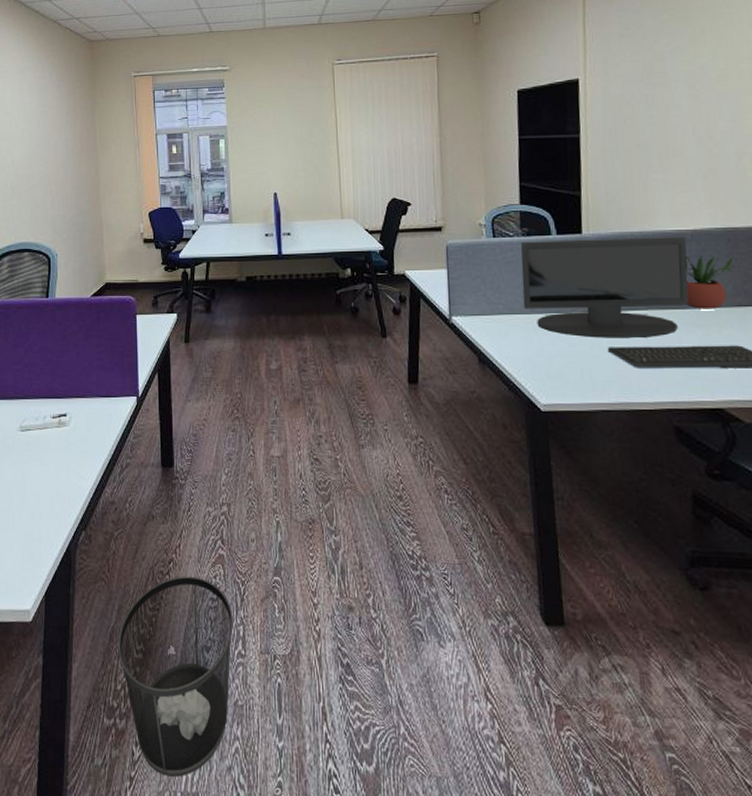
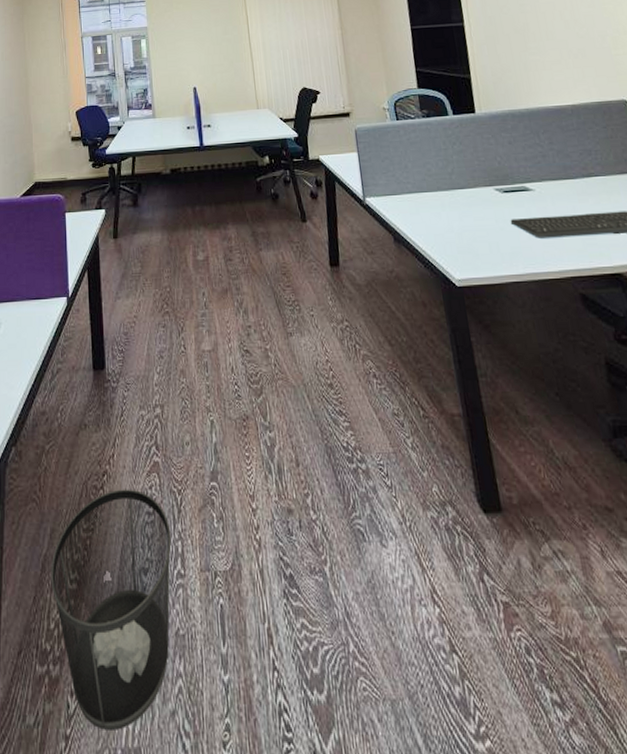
monitor: present [521,236,689,339] -> none [422,111,577,211]
potted plant: present [685,254,734,309] -> none [568,127,612,179]

